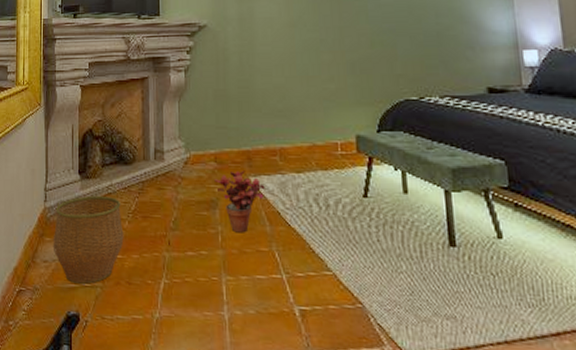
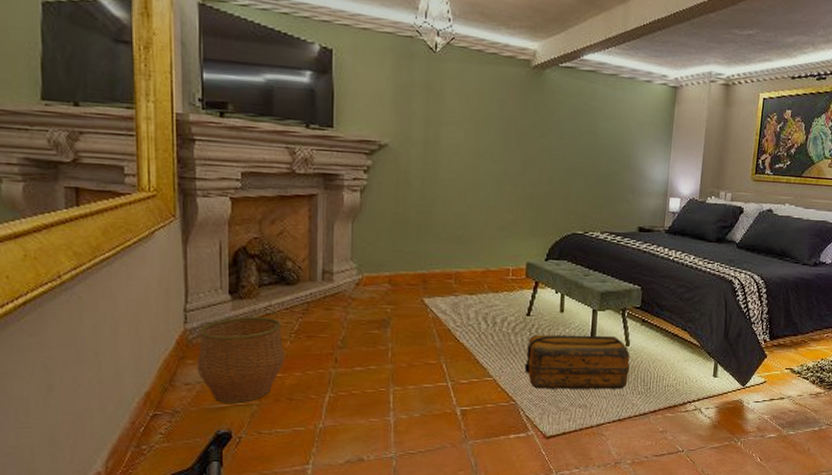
potted plant: present [214,170,265,233] -> none [387,292,438,349]
suitcase: none [368,220,510,298] -> present [524,334,631,389]

